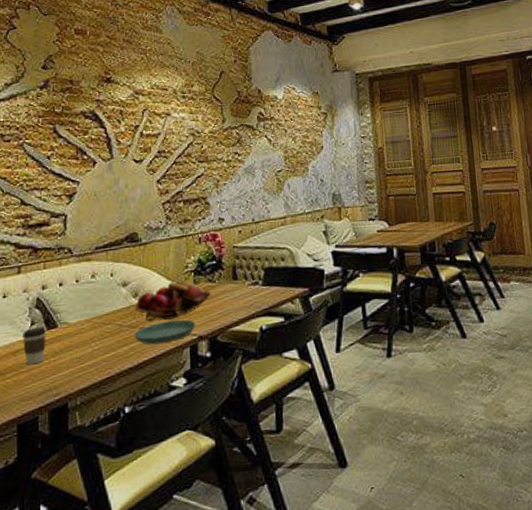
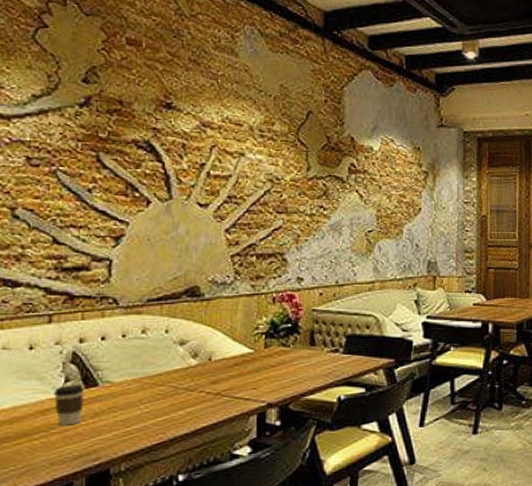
fruit basket: present [134,281,211,321] -> none [193,343,284,385]
saucer: present [134,319,196,345] -> none [191,384,265,410]

